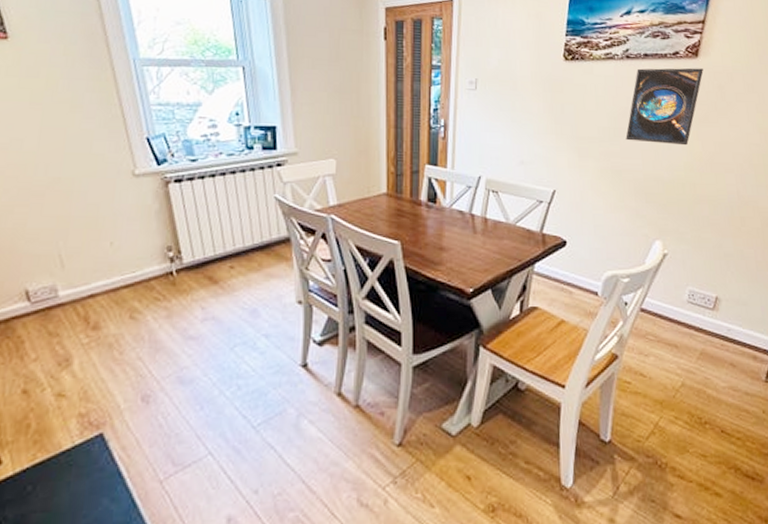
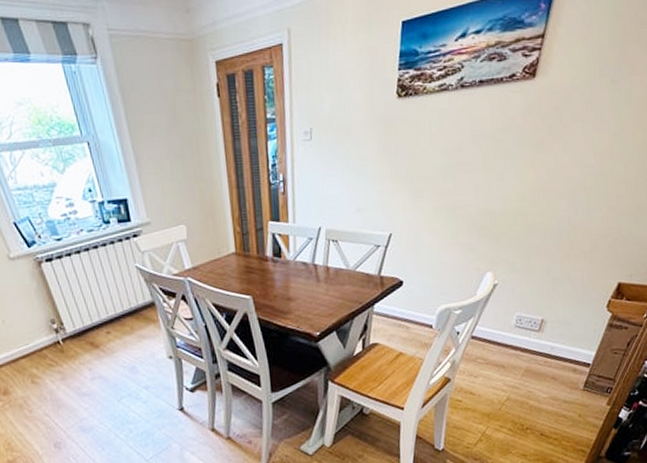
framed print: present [625,68,704,146] -> none [459,89,540,176]

